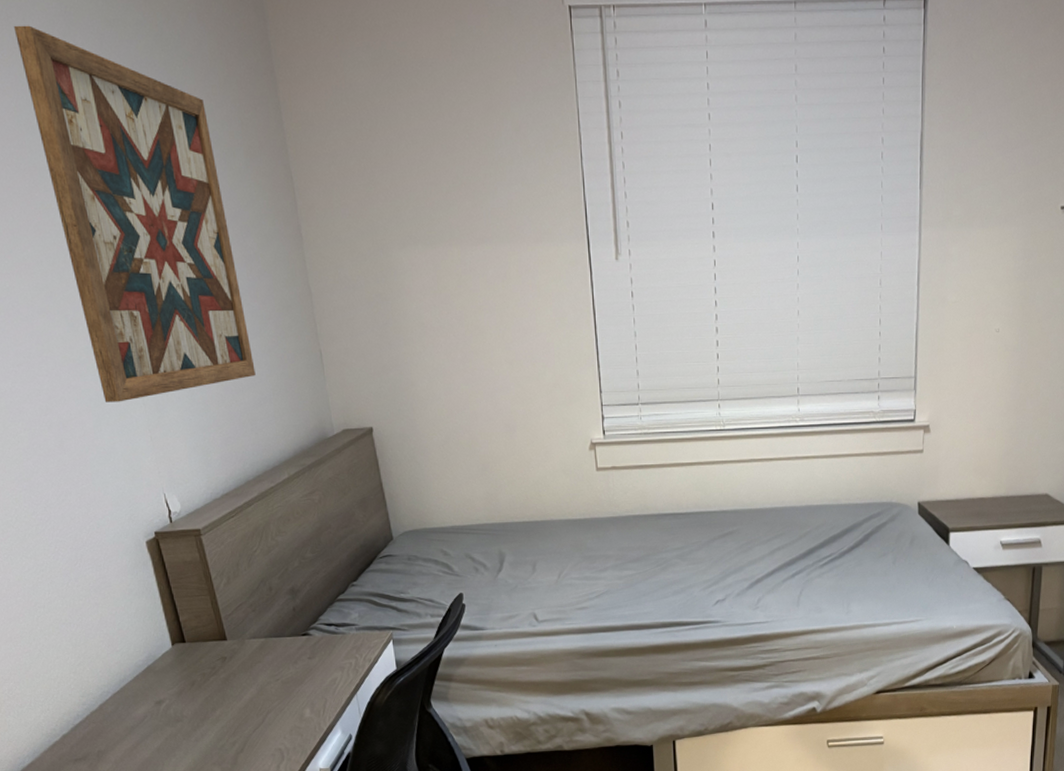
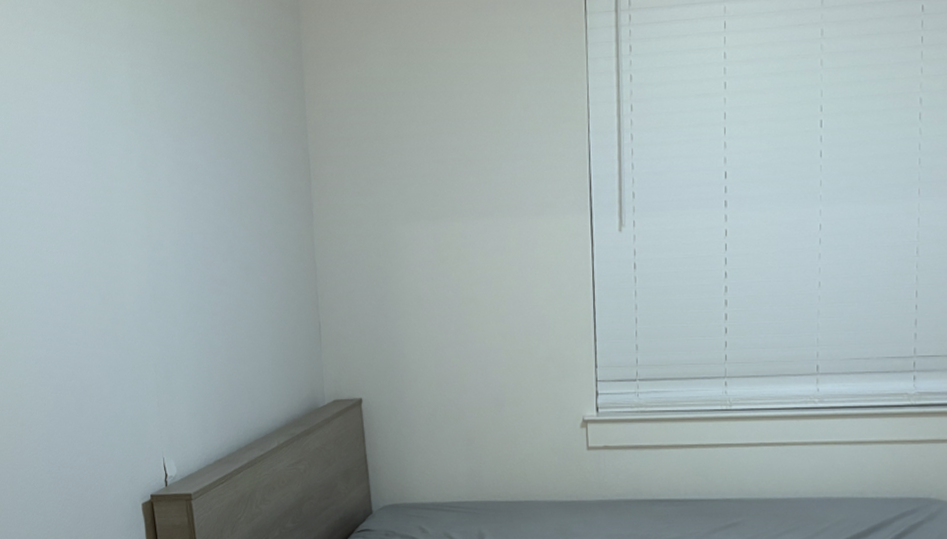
wall art: present [13,25,256,402] -> none [89,38,258,369]

